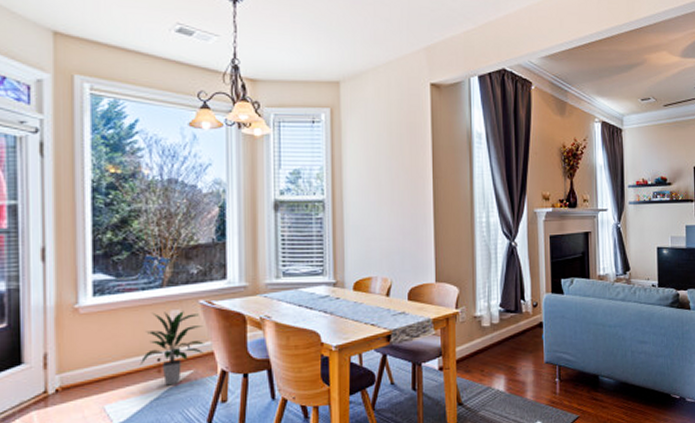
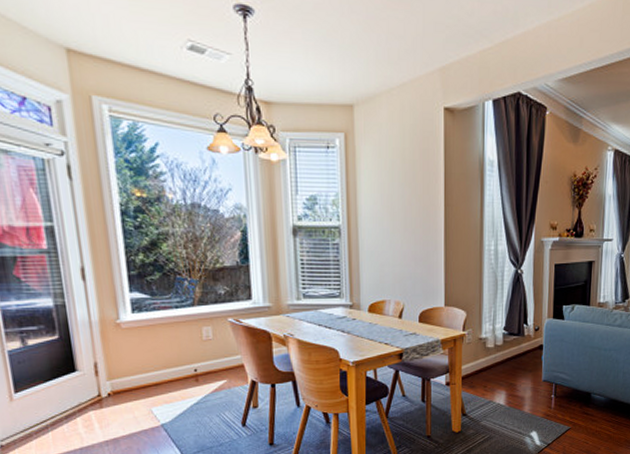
indoor plant: present [139,311,204,386] -> none [179,328,235,393]

